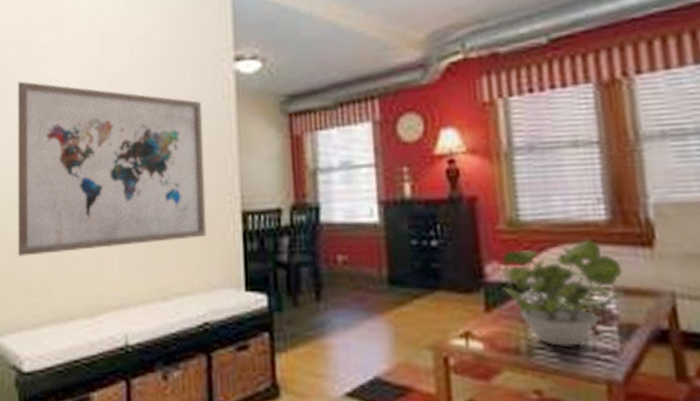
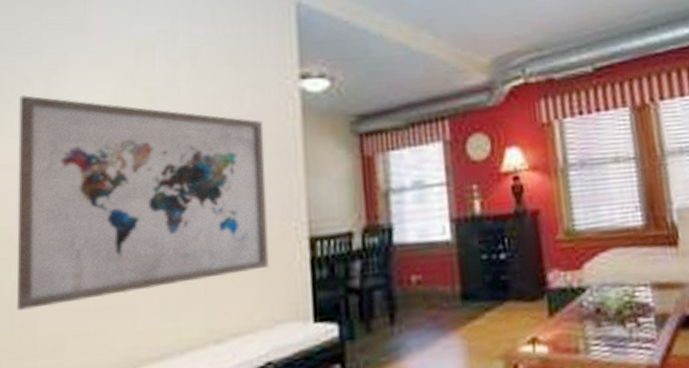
potted plant: present [503,239,625,347] -> none [562,243,659,342]

